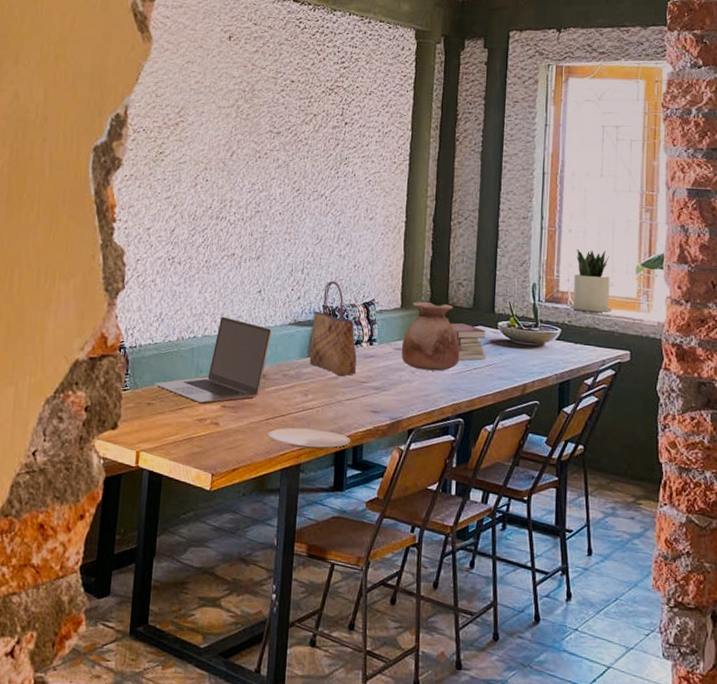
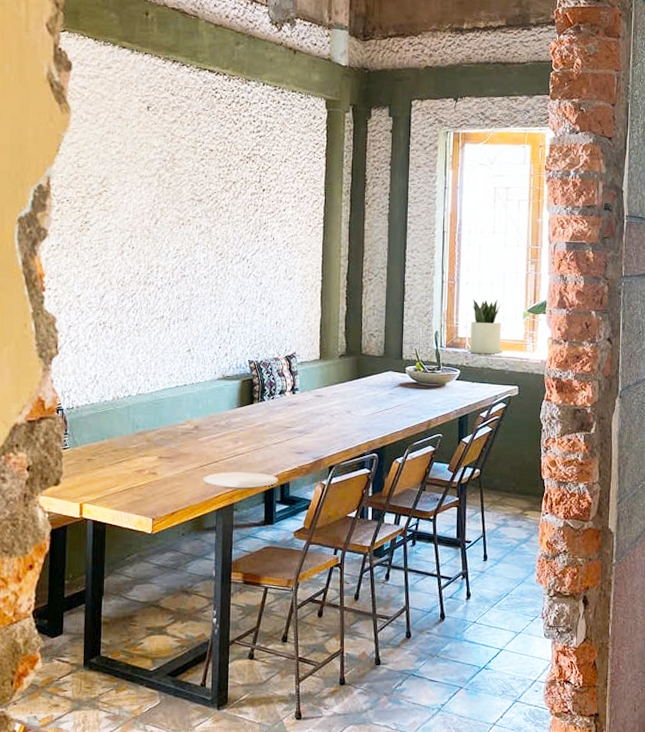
laptop: present [153,316,272,404] -> none [92,375,202,457]
tote bag: present [309,281,357,376] -> none [238,337,281,423]
vase: present [401,301,460,371] -> none [321,352,373,414]
books: present [450,323,486,361] -> none [364,369,396,403]

